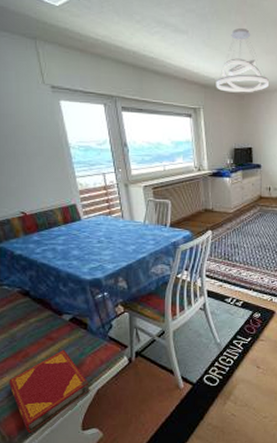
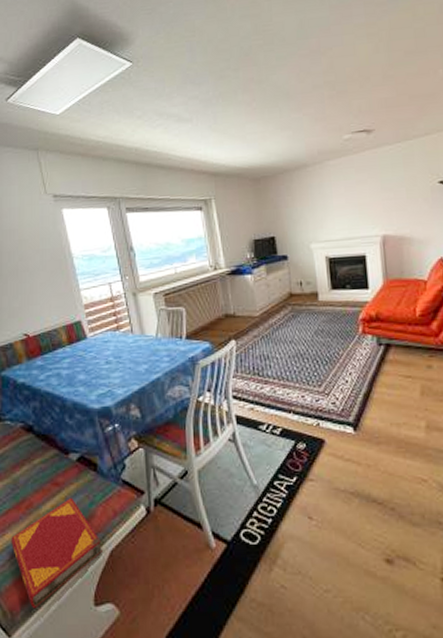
pendant light: present [216,27,269,93] -> none [227,106,287,178]

